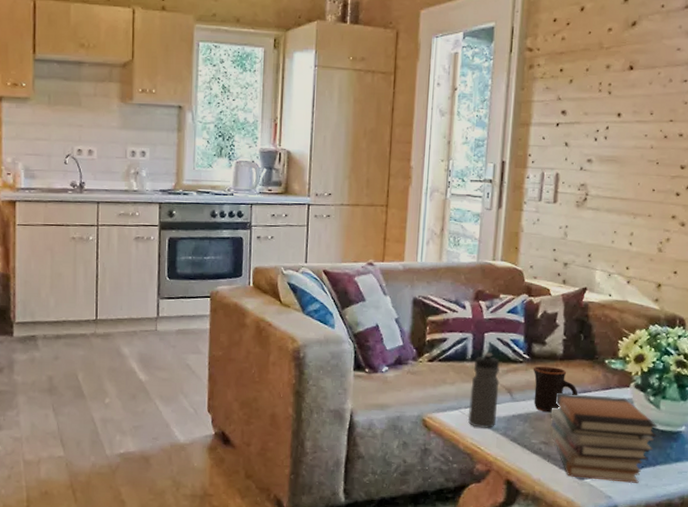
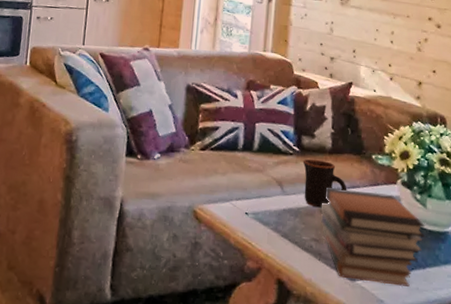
water bottle: present [467,352,500,428] -> none [238,143,271,222]

